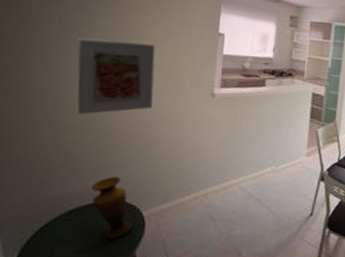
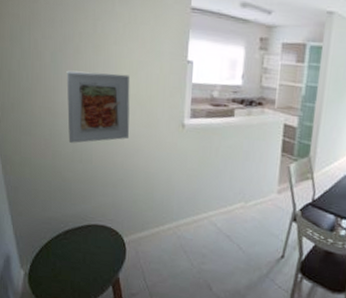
vase: present [91,177,132,240] -> none [81,202,116,261]

